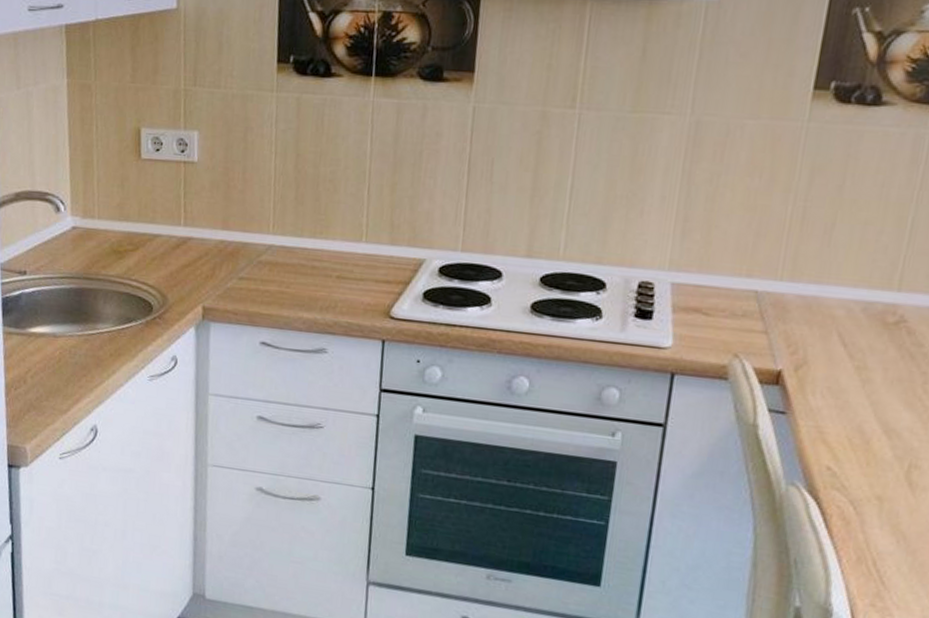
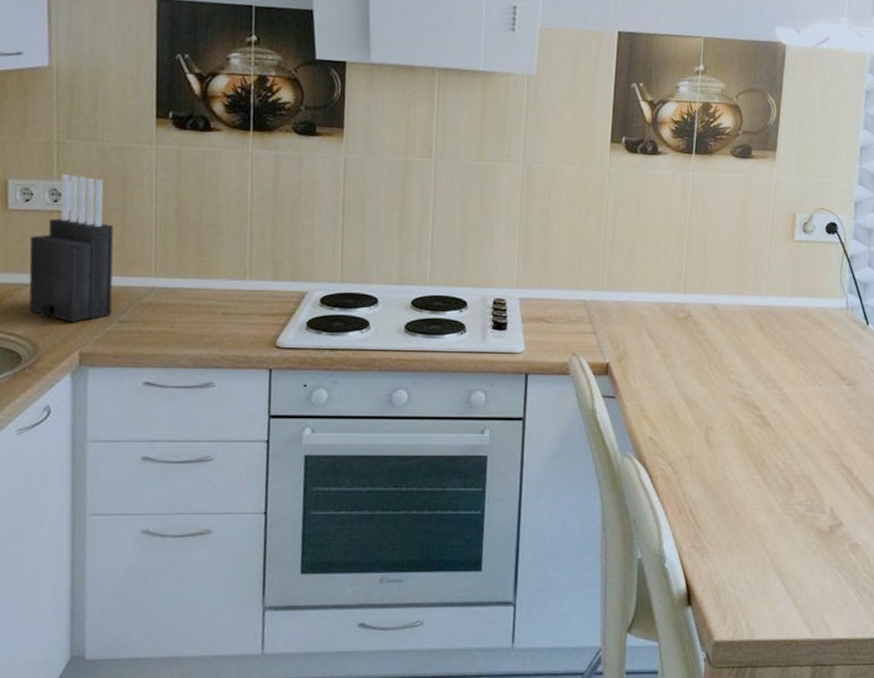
knife block: none [159,123,235,276] -> present [29,174,114,322]

